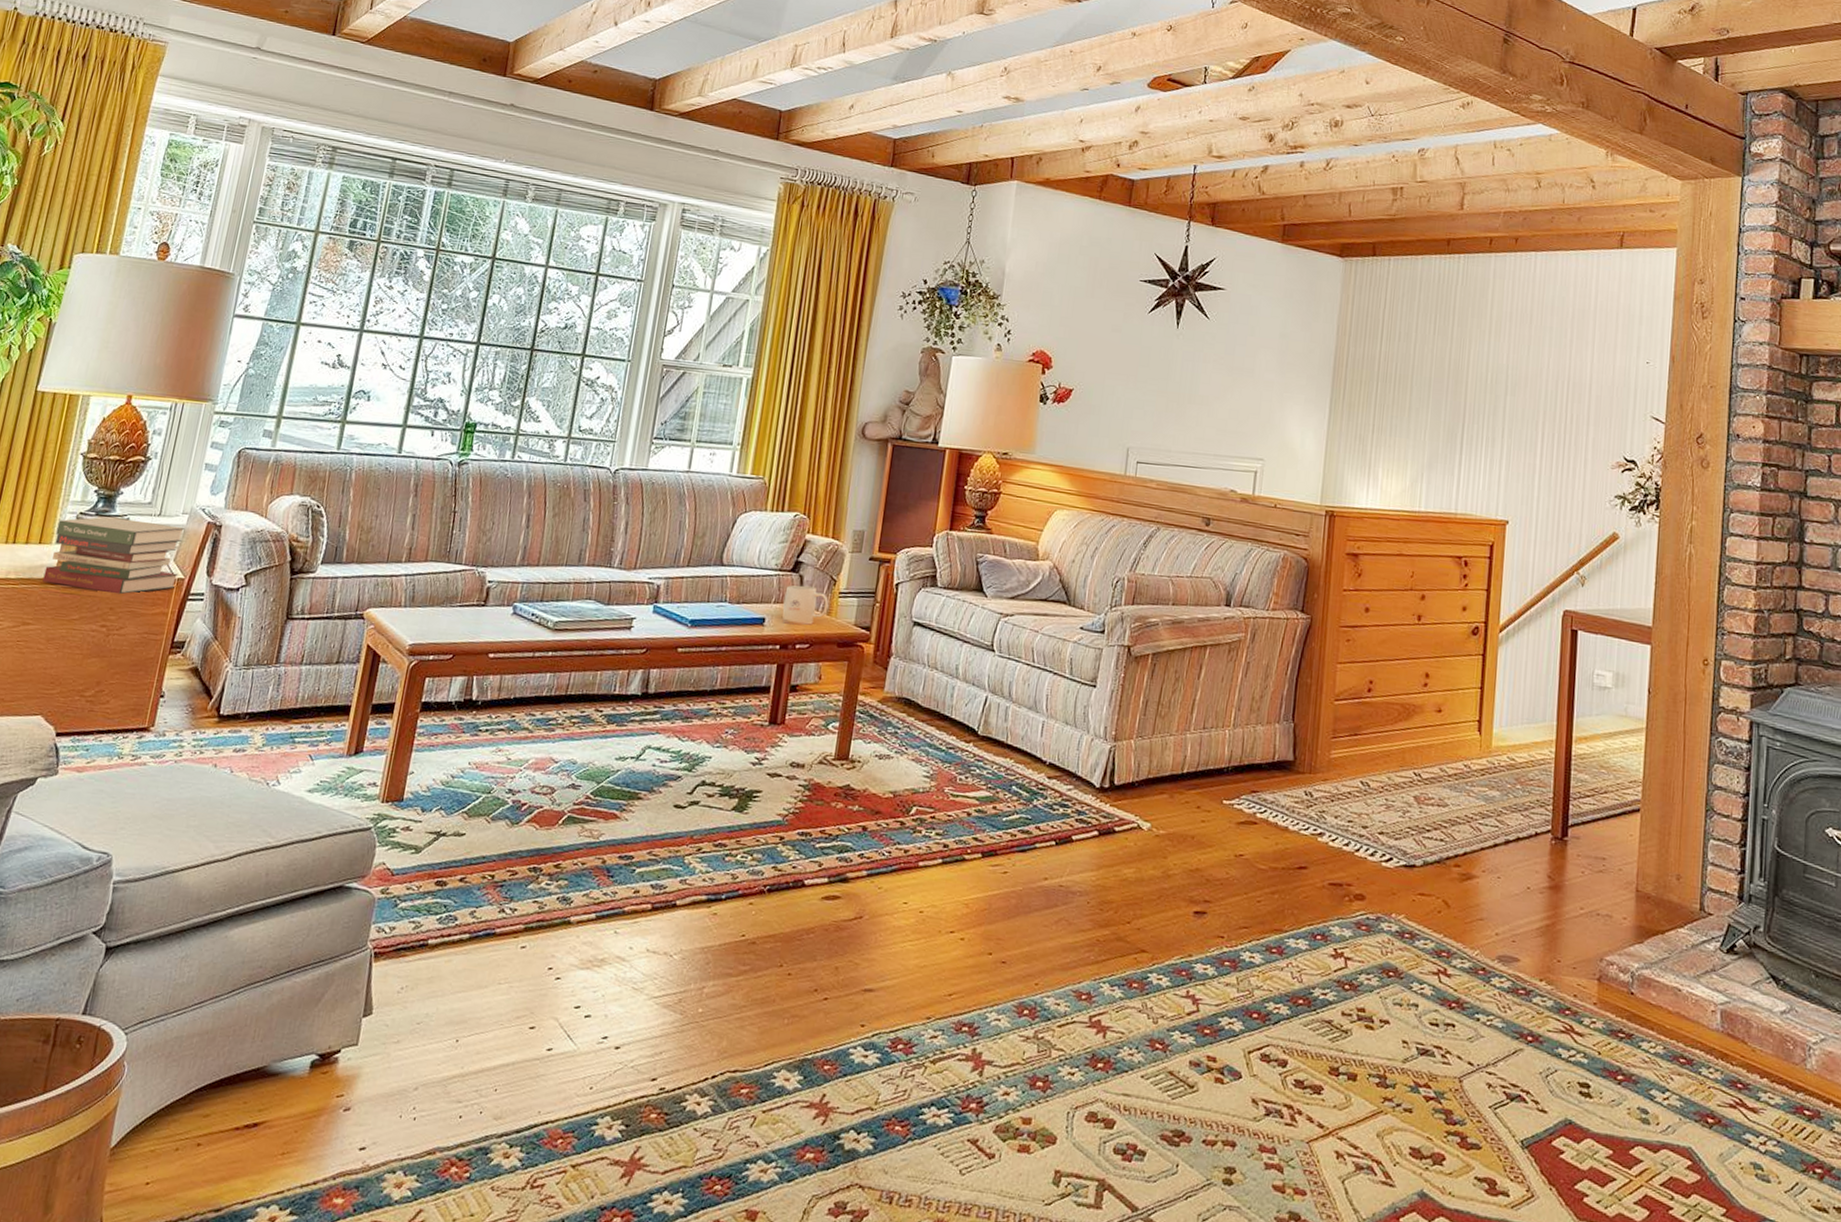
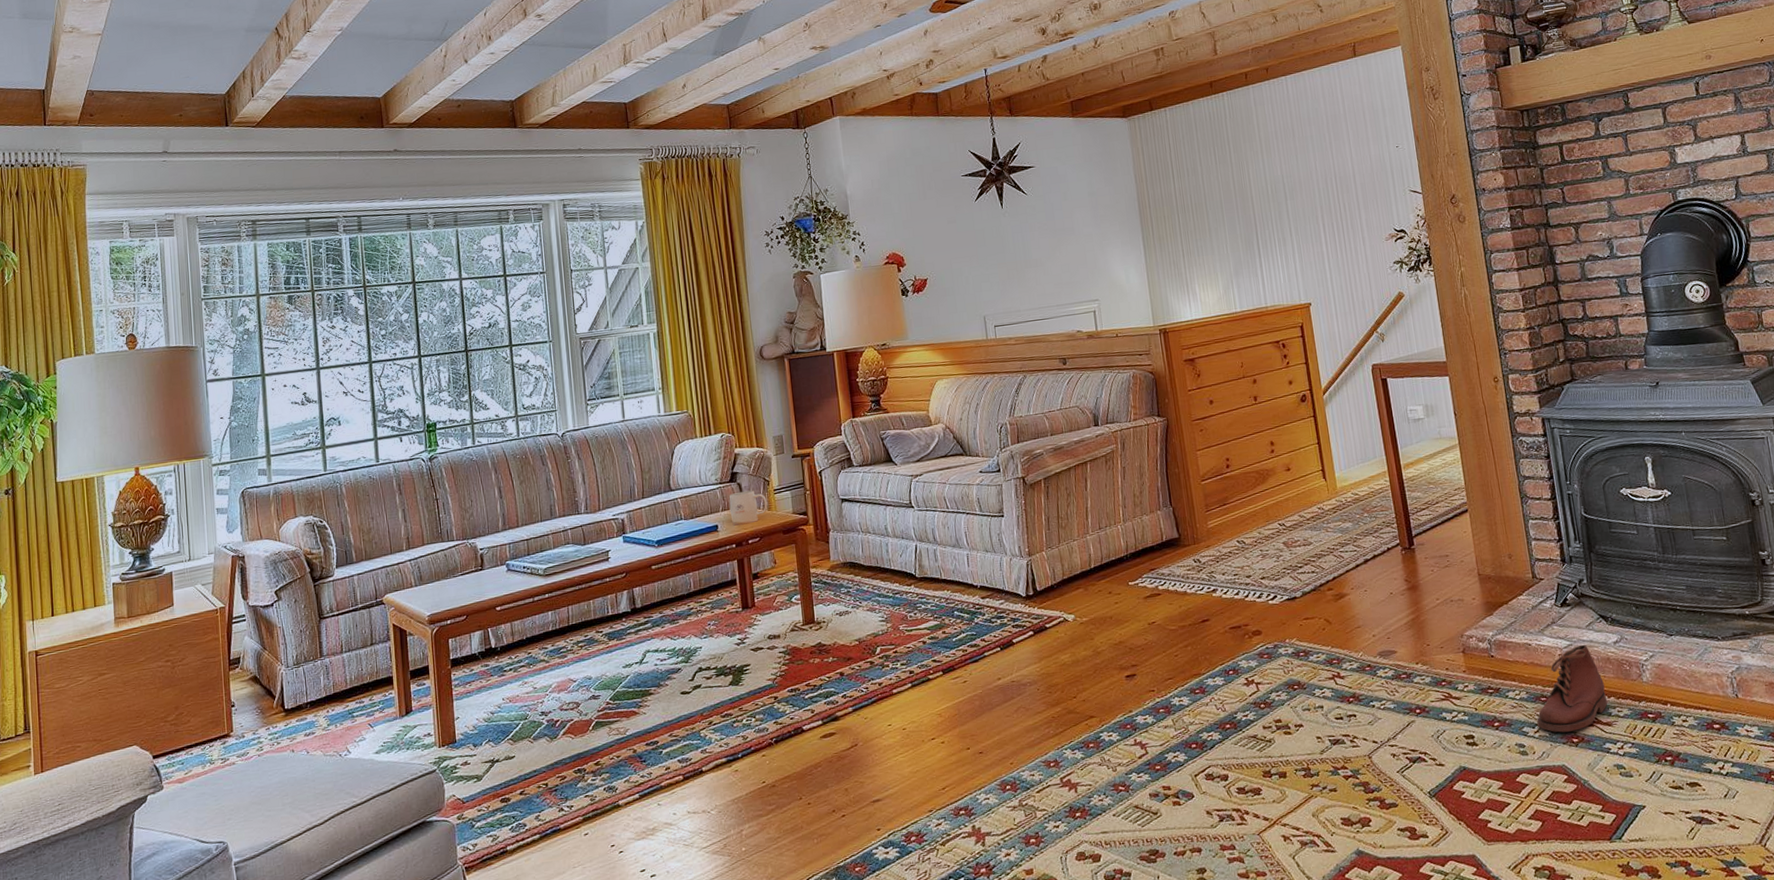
books: present [42,517,184,595] -> none [105,565,219,637]
boot: none [1667,1005,1759,1110] -> present [1536,644,1607,733]

